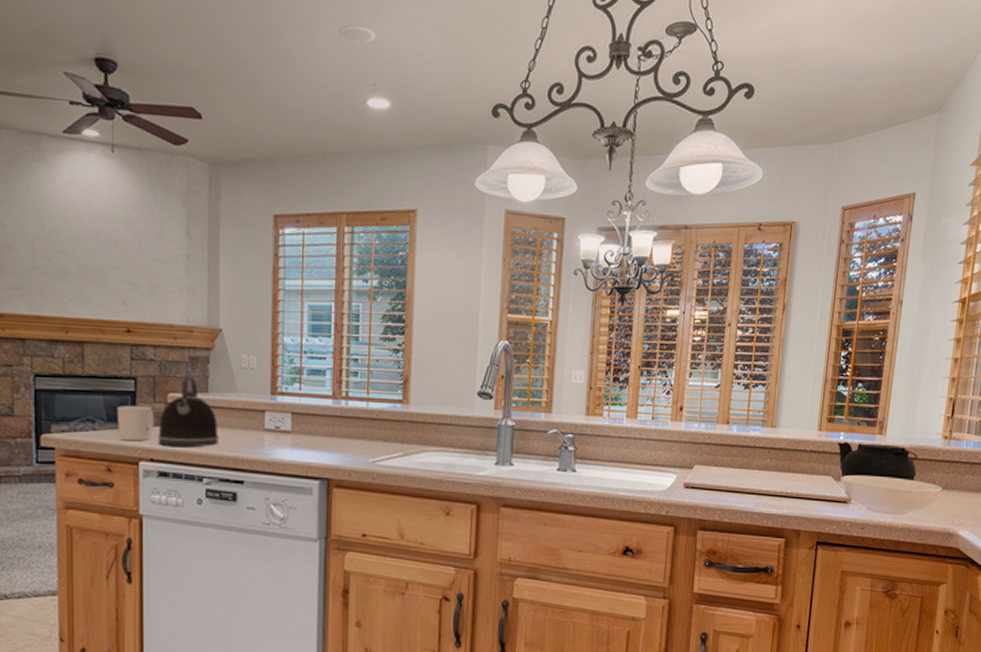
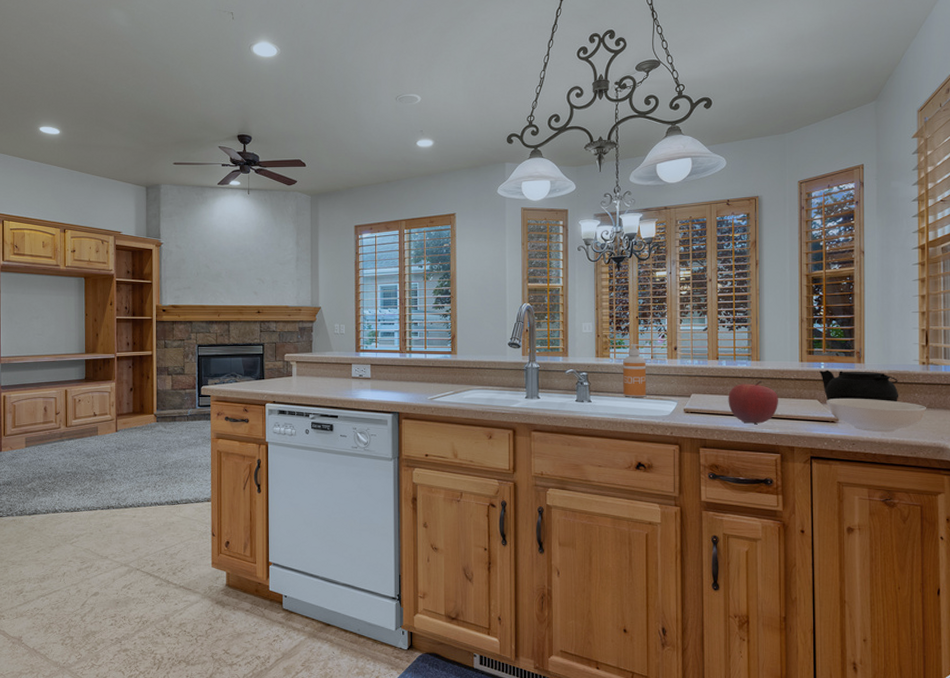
mug: present [116,405,155,441] -> none [251,363,276,389]
kettle: present [158,372,220,448] -> none [278,339,321,393]
soap dispenser: none [615,399,646,468] -> present [623,343,647,397]
fruit: none [734,451,790,503] -> present [728,380,778,424]

